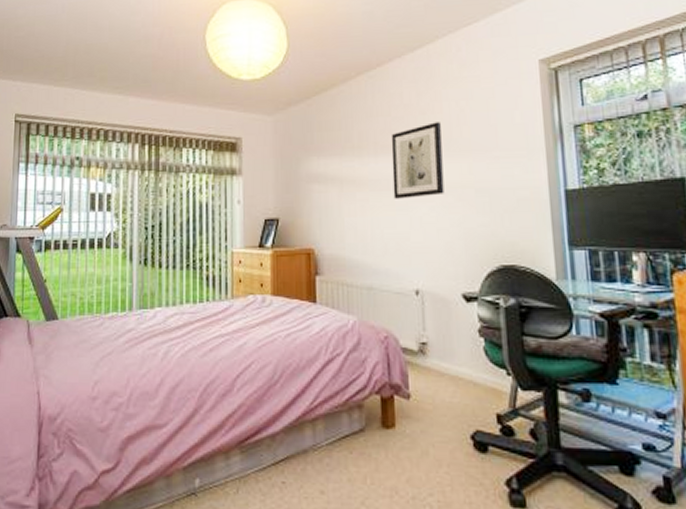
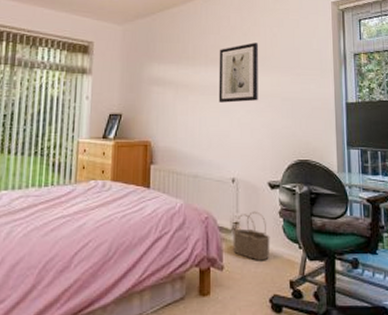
wicker basket: none [419,329,469,390] -> present [233,211,270,261]

